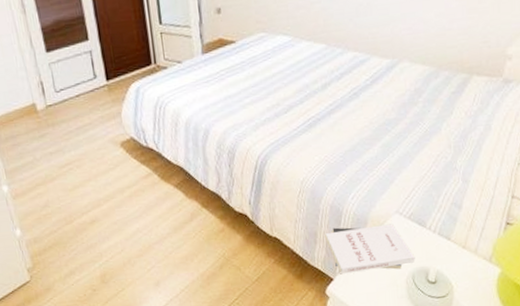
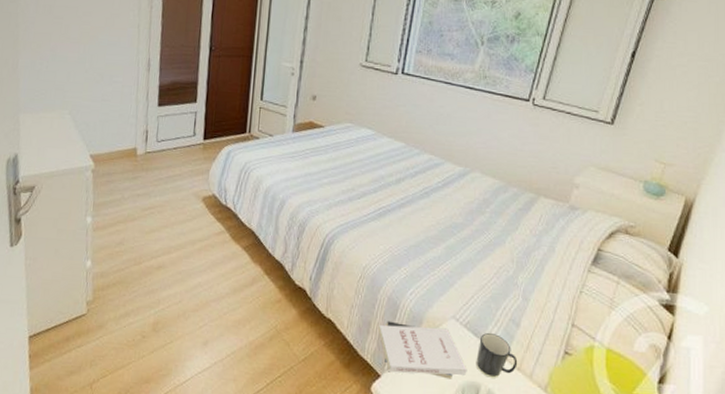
mug: none [422,219,463,260] -> present [476,332,518,378]

